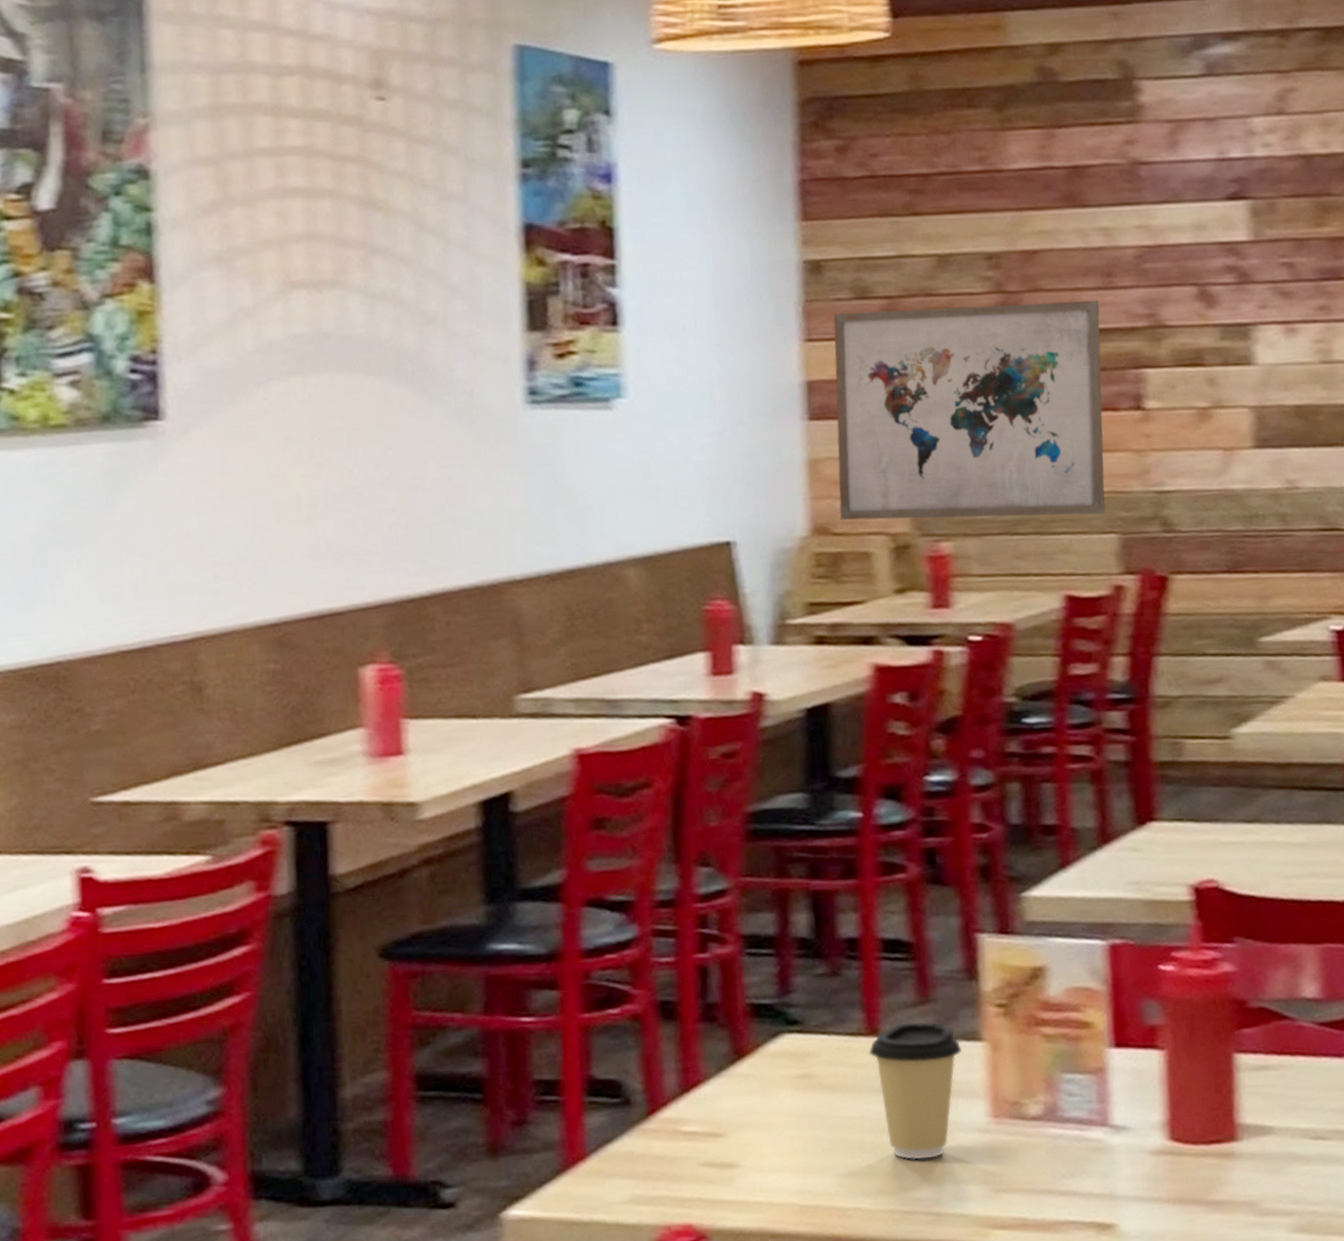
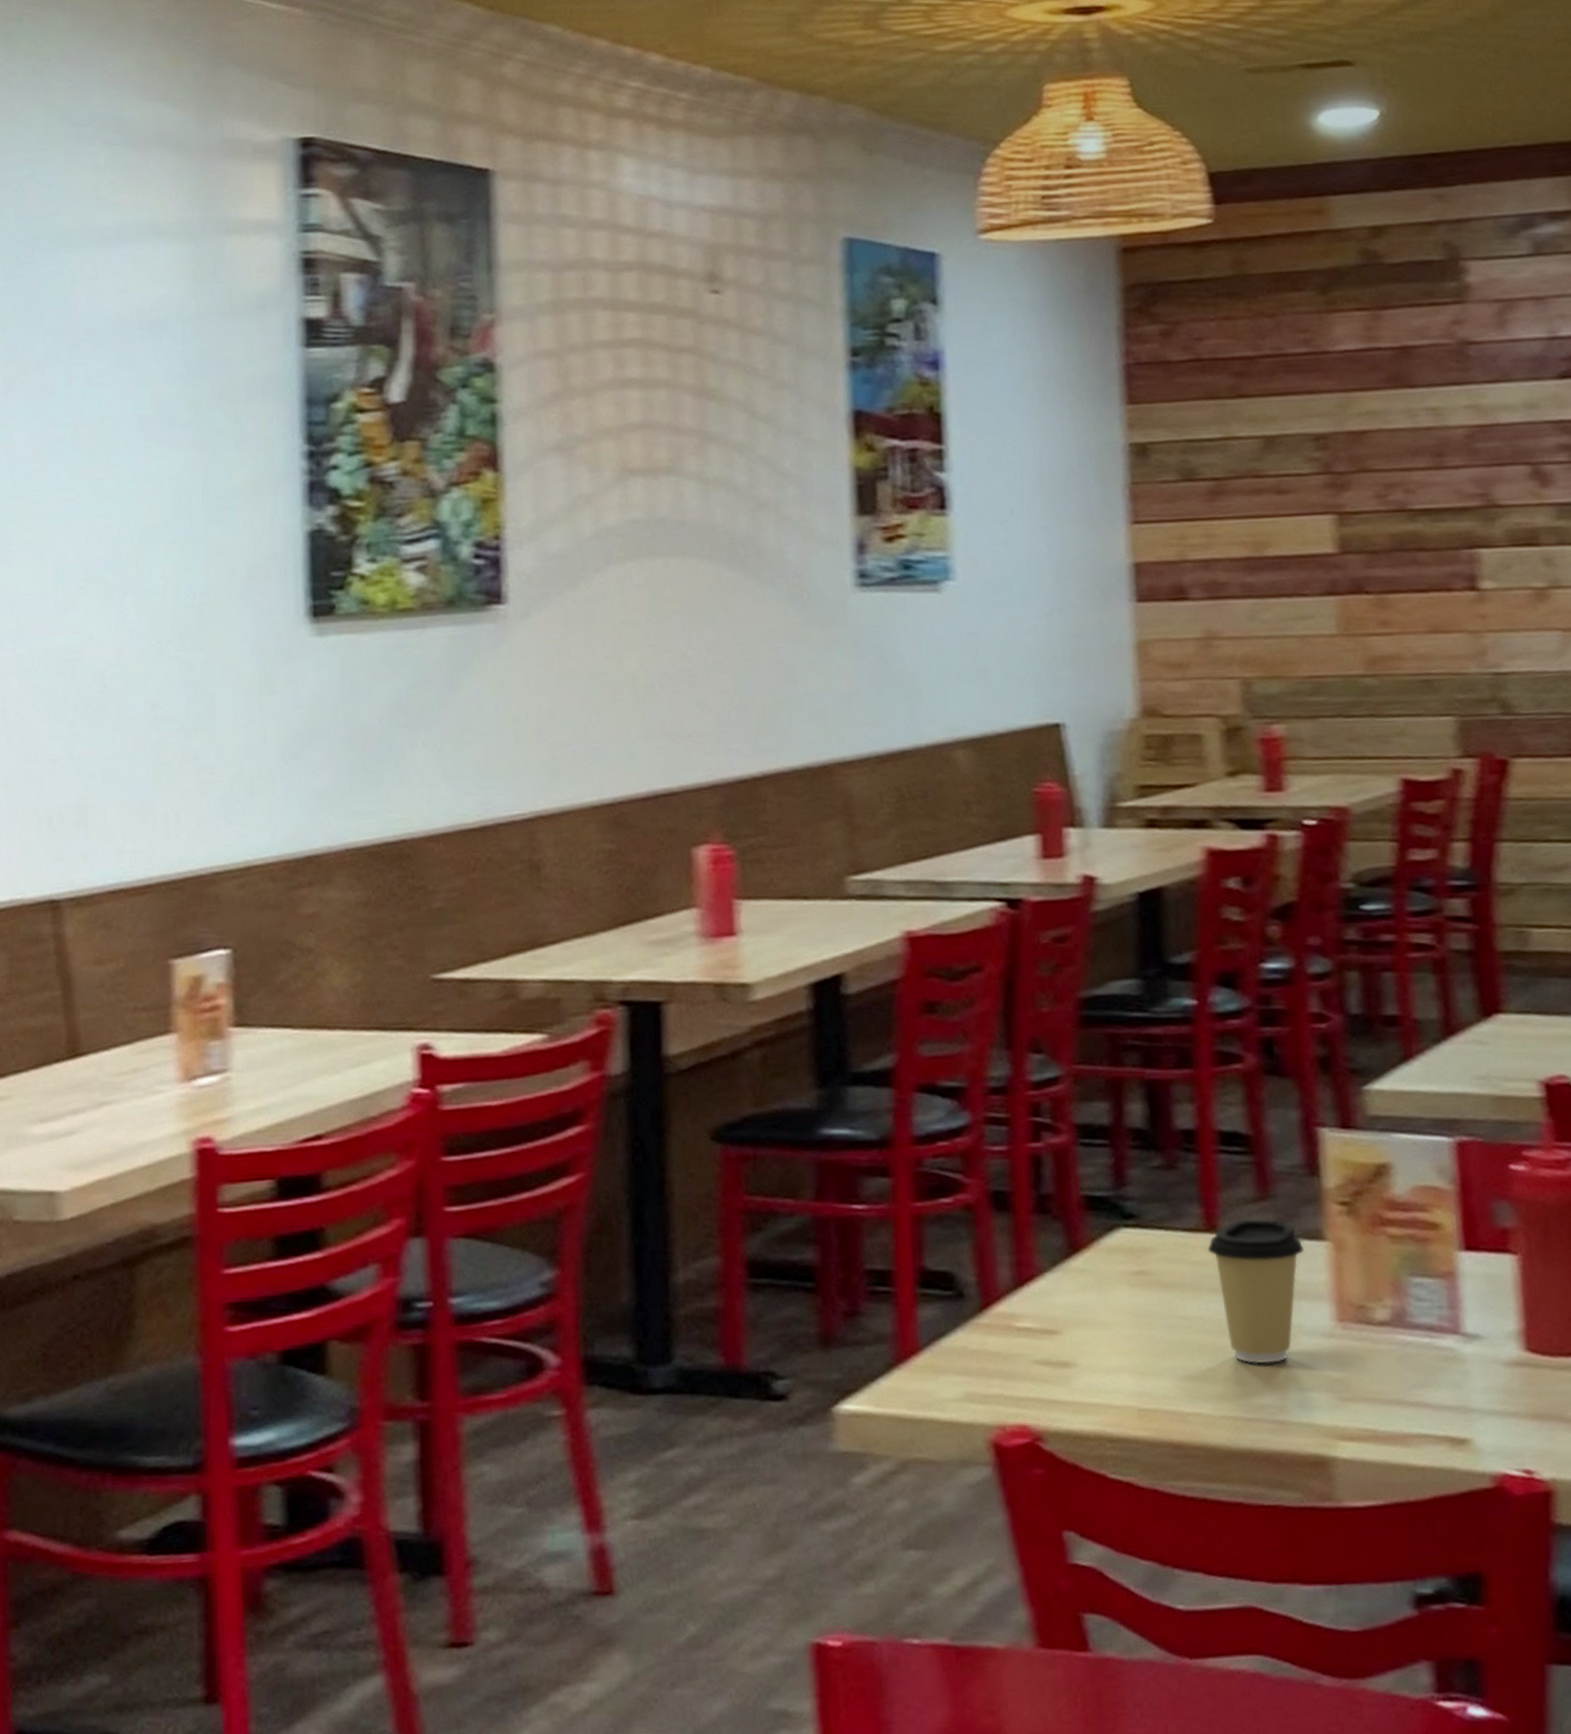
wall art: present [833,301,1106,521] -> none [1160,481,1442,703]

